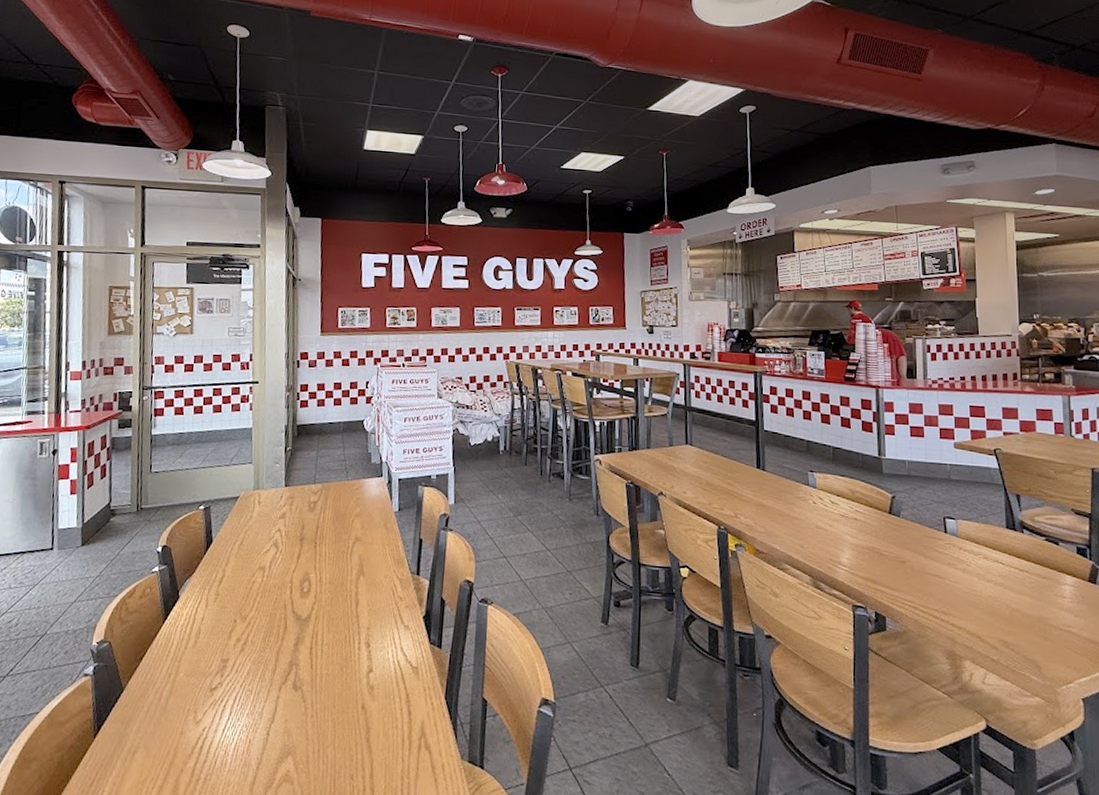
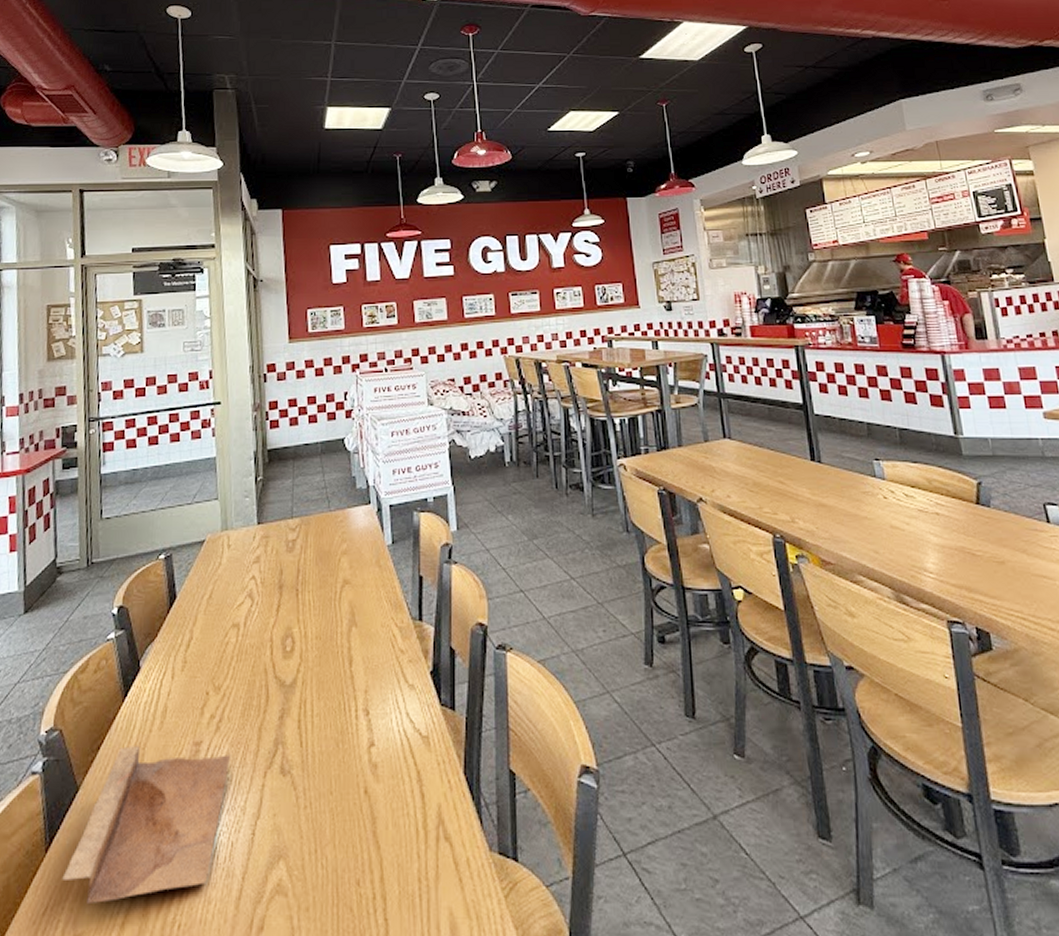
paper bag: none [107,659,252,780] -> present [62,746,230,903]

